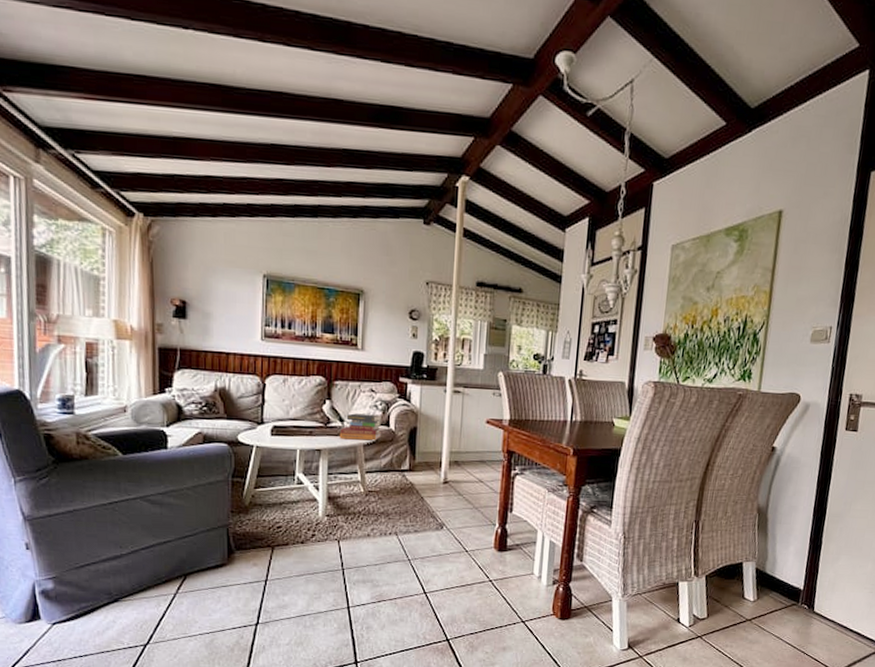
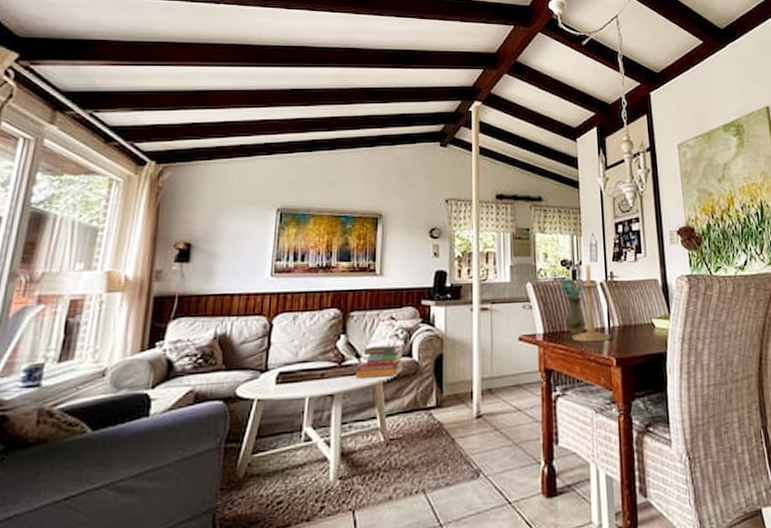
vase: none [530,368,552,424] -> present [560,275,586,335]
candlestick: none [535,352,571,433] -> present [571,255,611,343]

